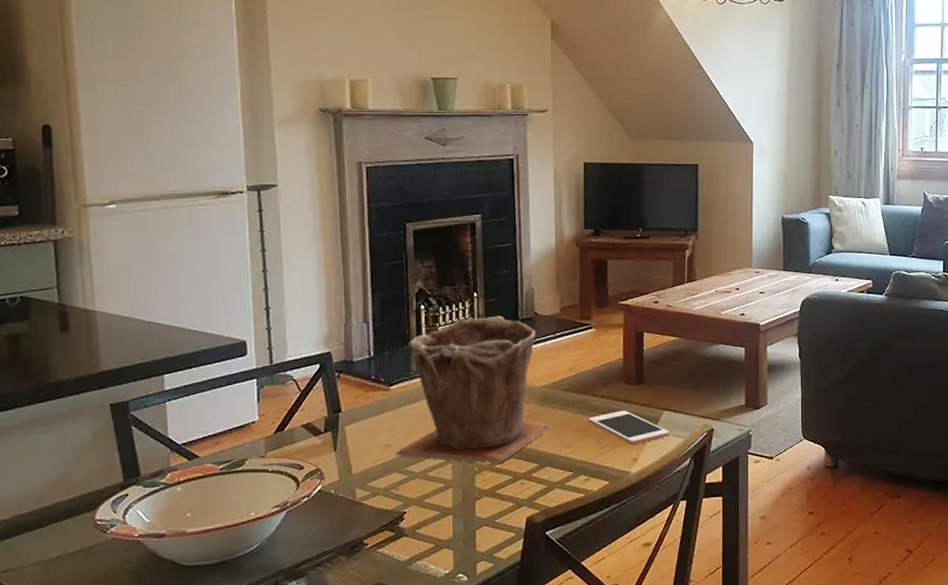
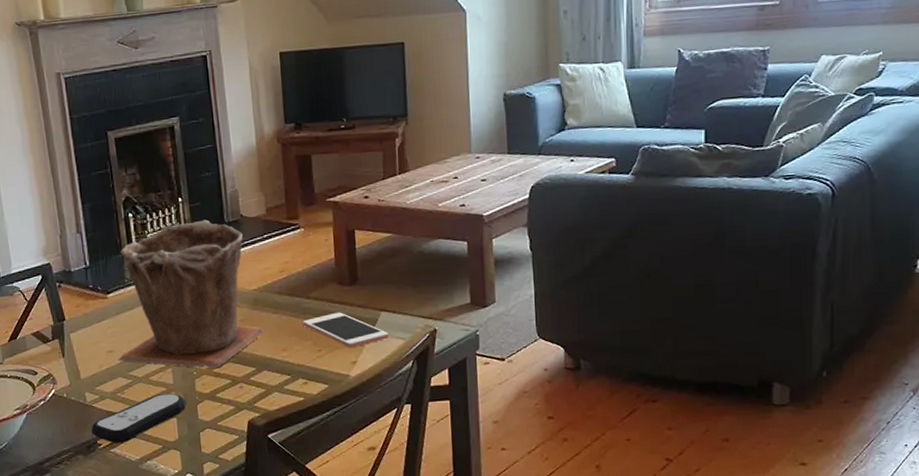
remote control: none [358,489,465,542] -> present [91,392,187,443]

